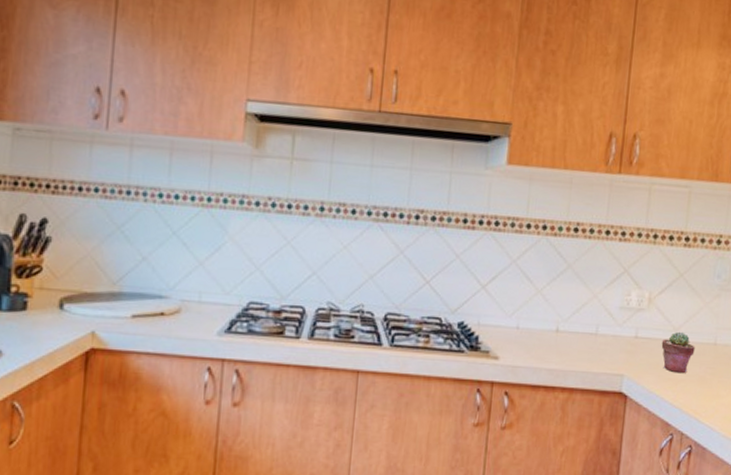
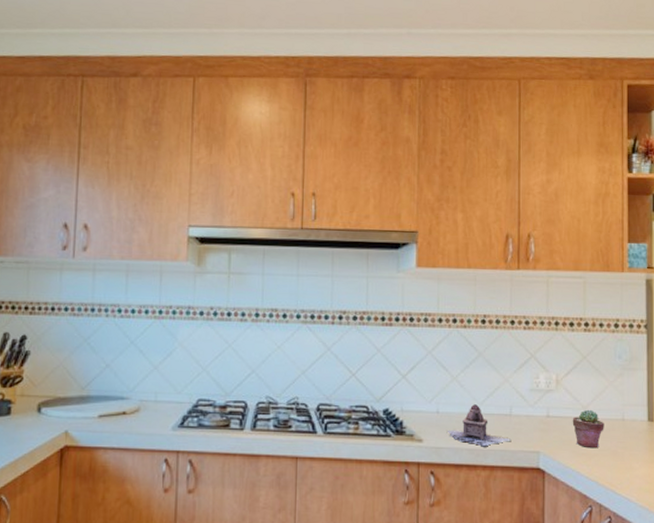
teapot: none [525,321,595,368] -> present [446,404,512,447]

